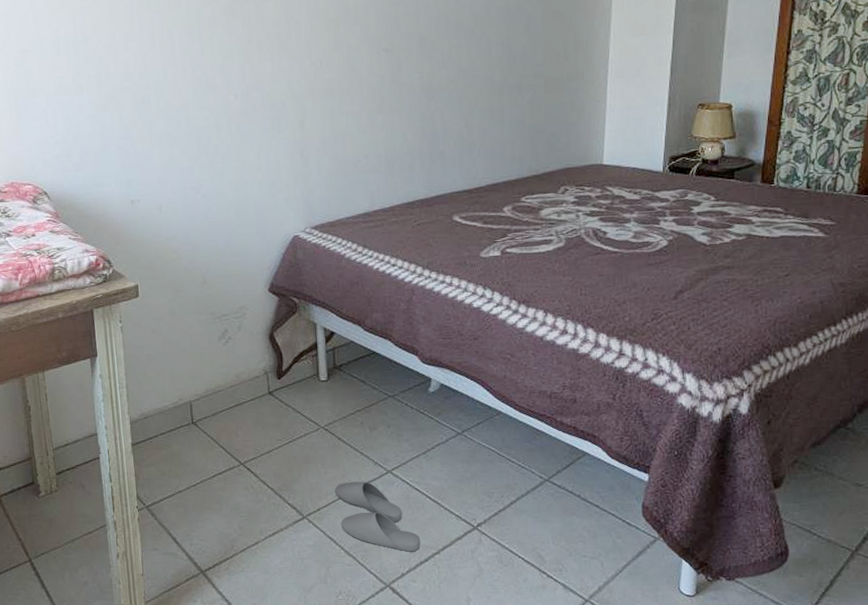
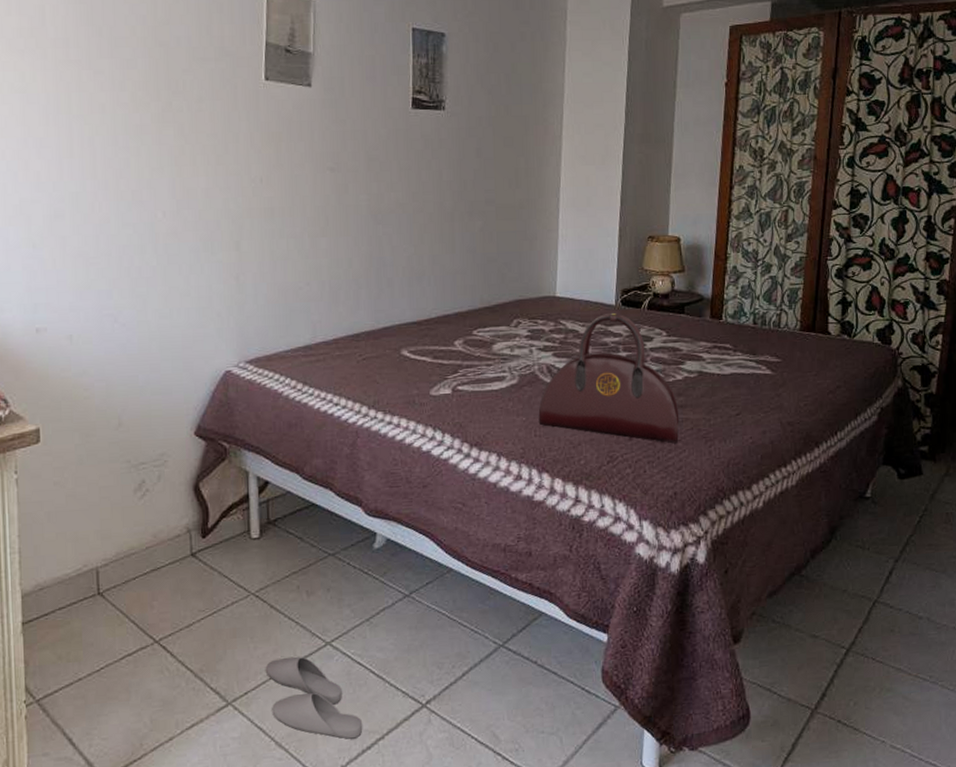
handbag: none [584,178,726,303] -> present [538,312,680,444]

